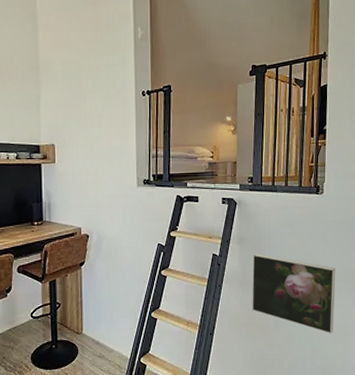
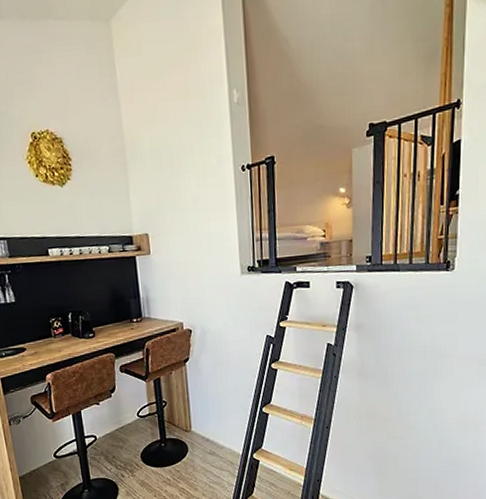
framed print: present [252,253,336,335] -> none [371,340,468,424]

